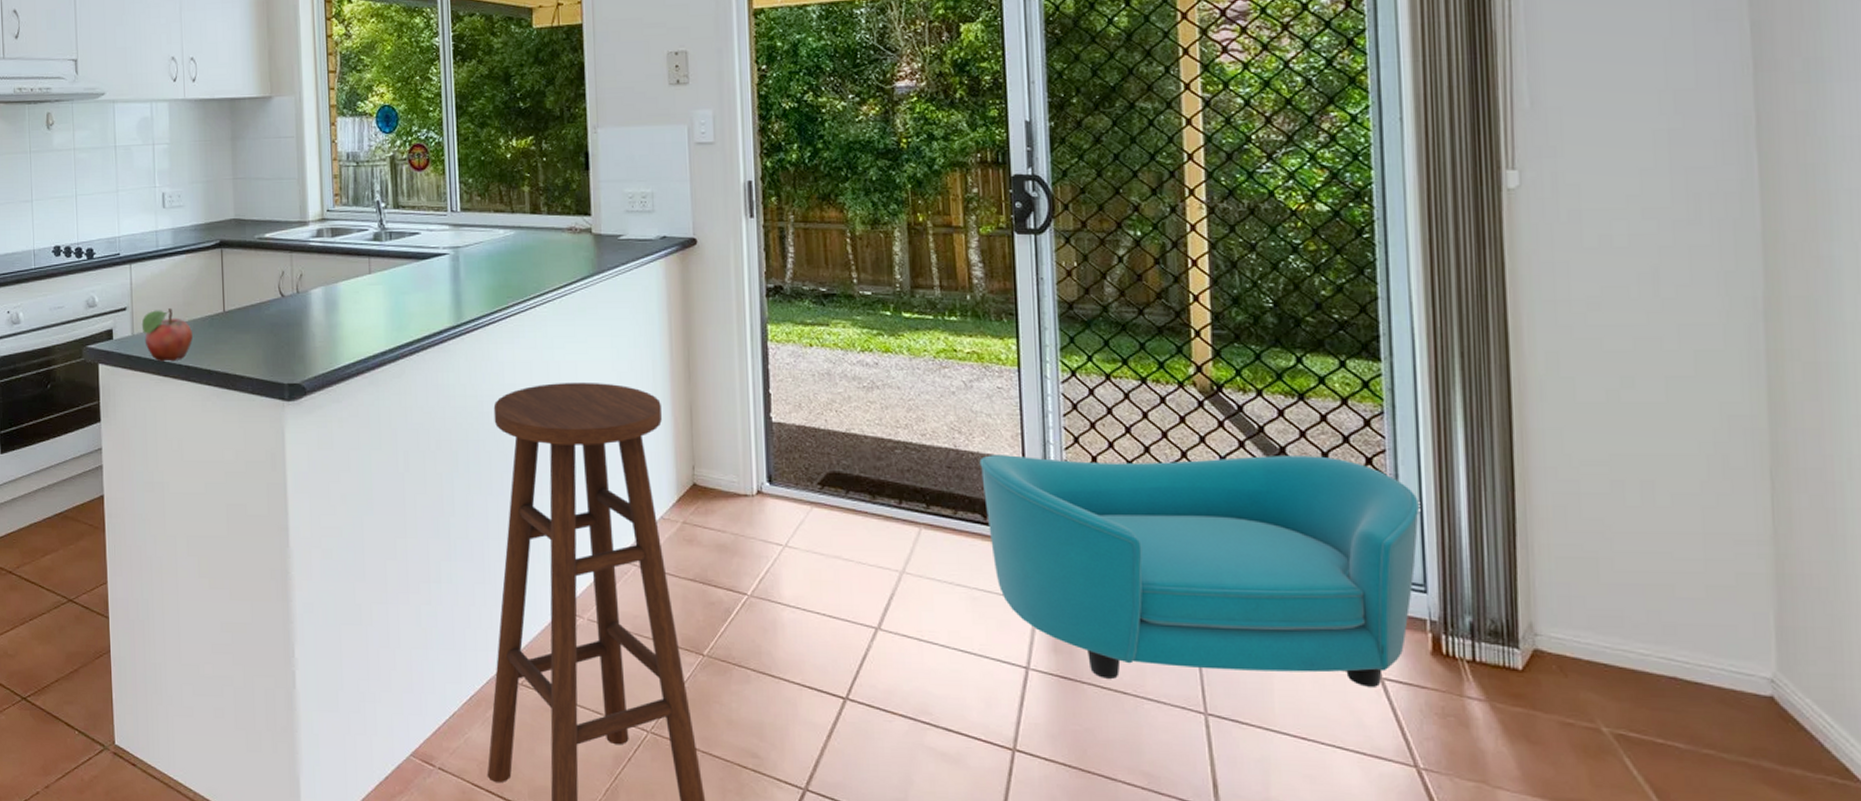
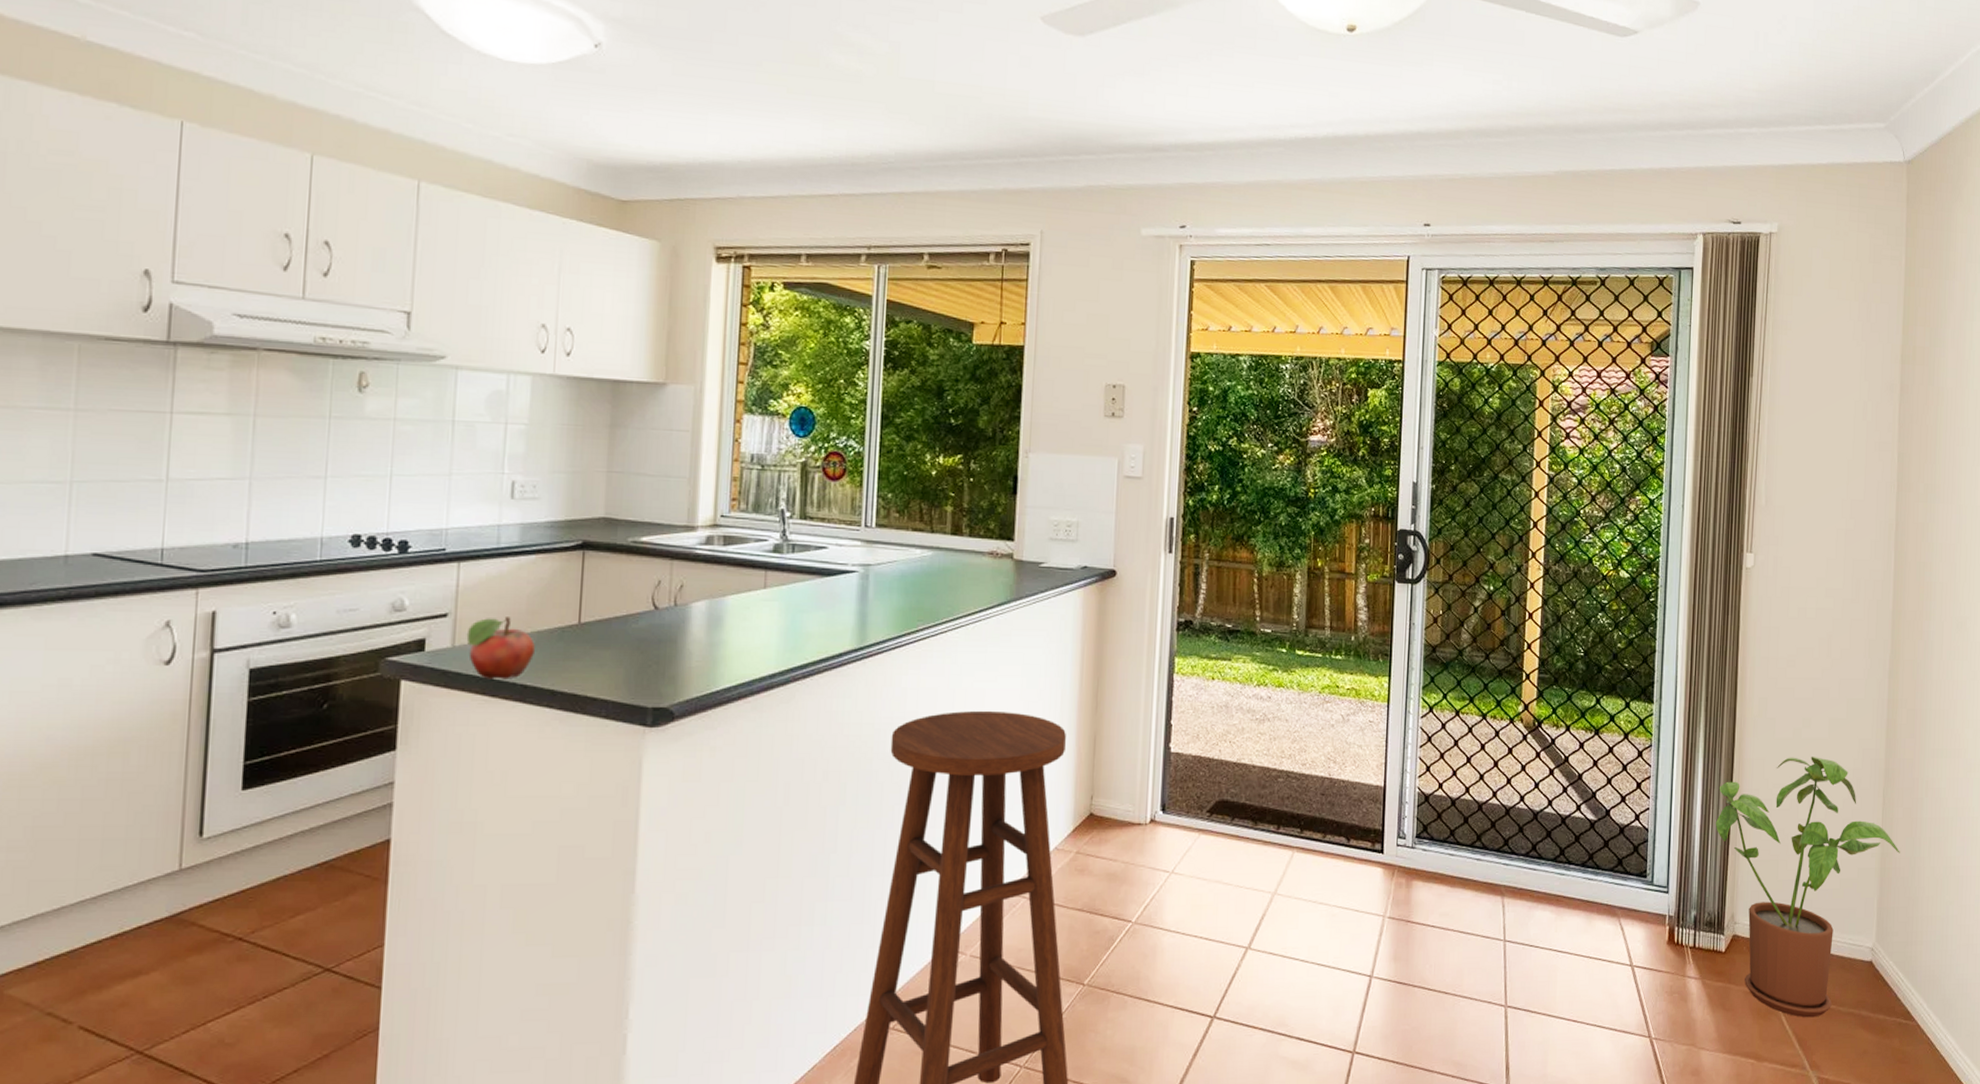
dog bed: present [979,455,1421,687] -> none [1348,782,1670,981]
house plant: none [1492,426,1809,764] -> present [1716,757,1900,1018]

